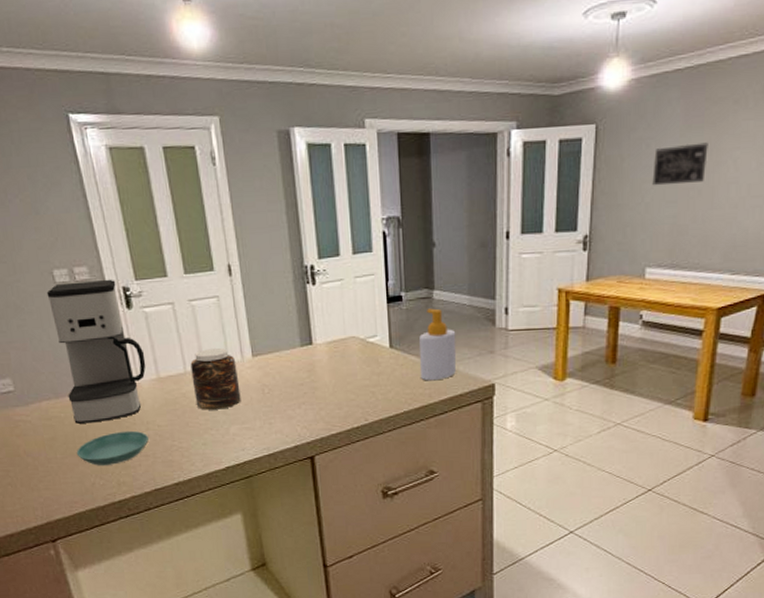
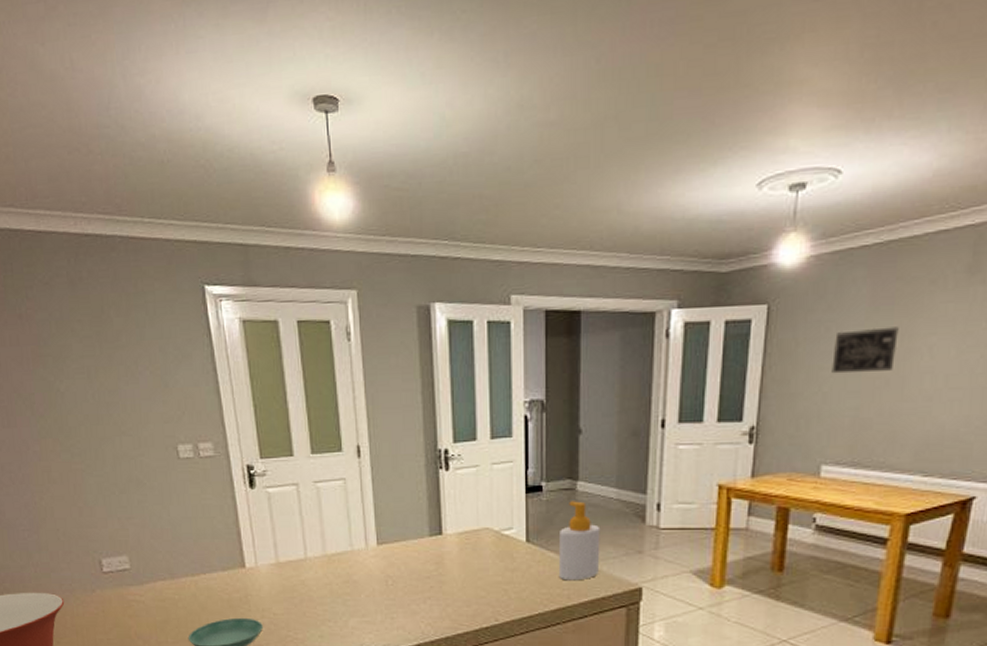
coffee maker: present [46,279,146,424] -> none [170,456,266,607]
jar: present [190,347,241,410] -> none [311,533,363,600]

